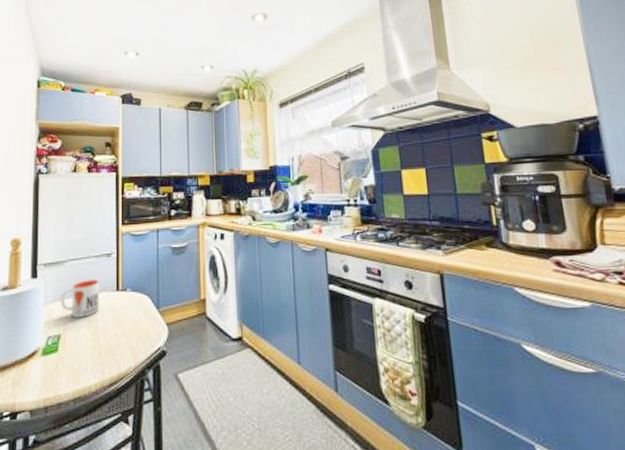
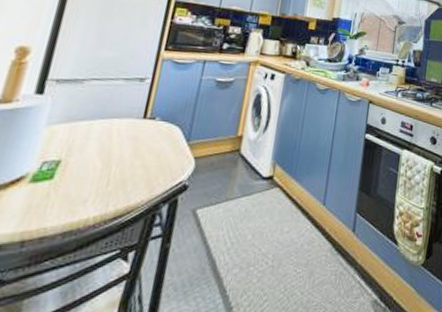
mug: present [60,280,100,318] -> none [68,103,125,144]

